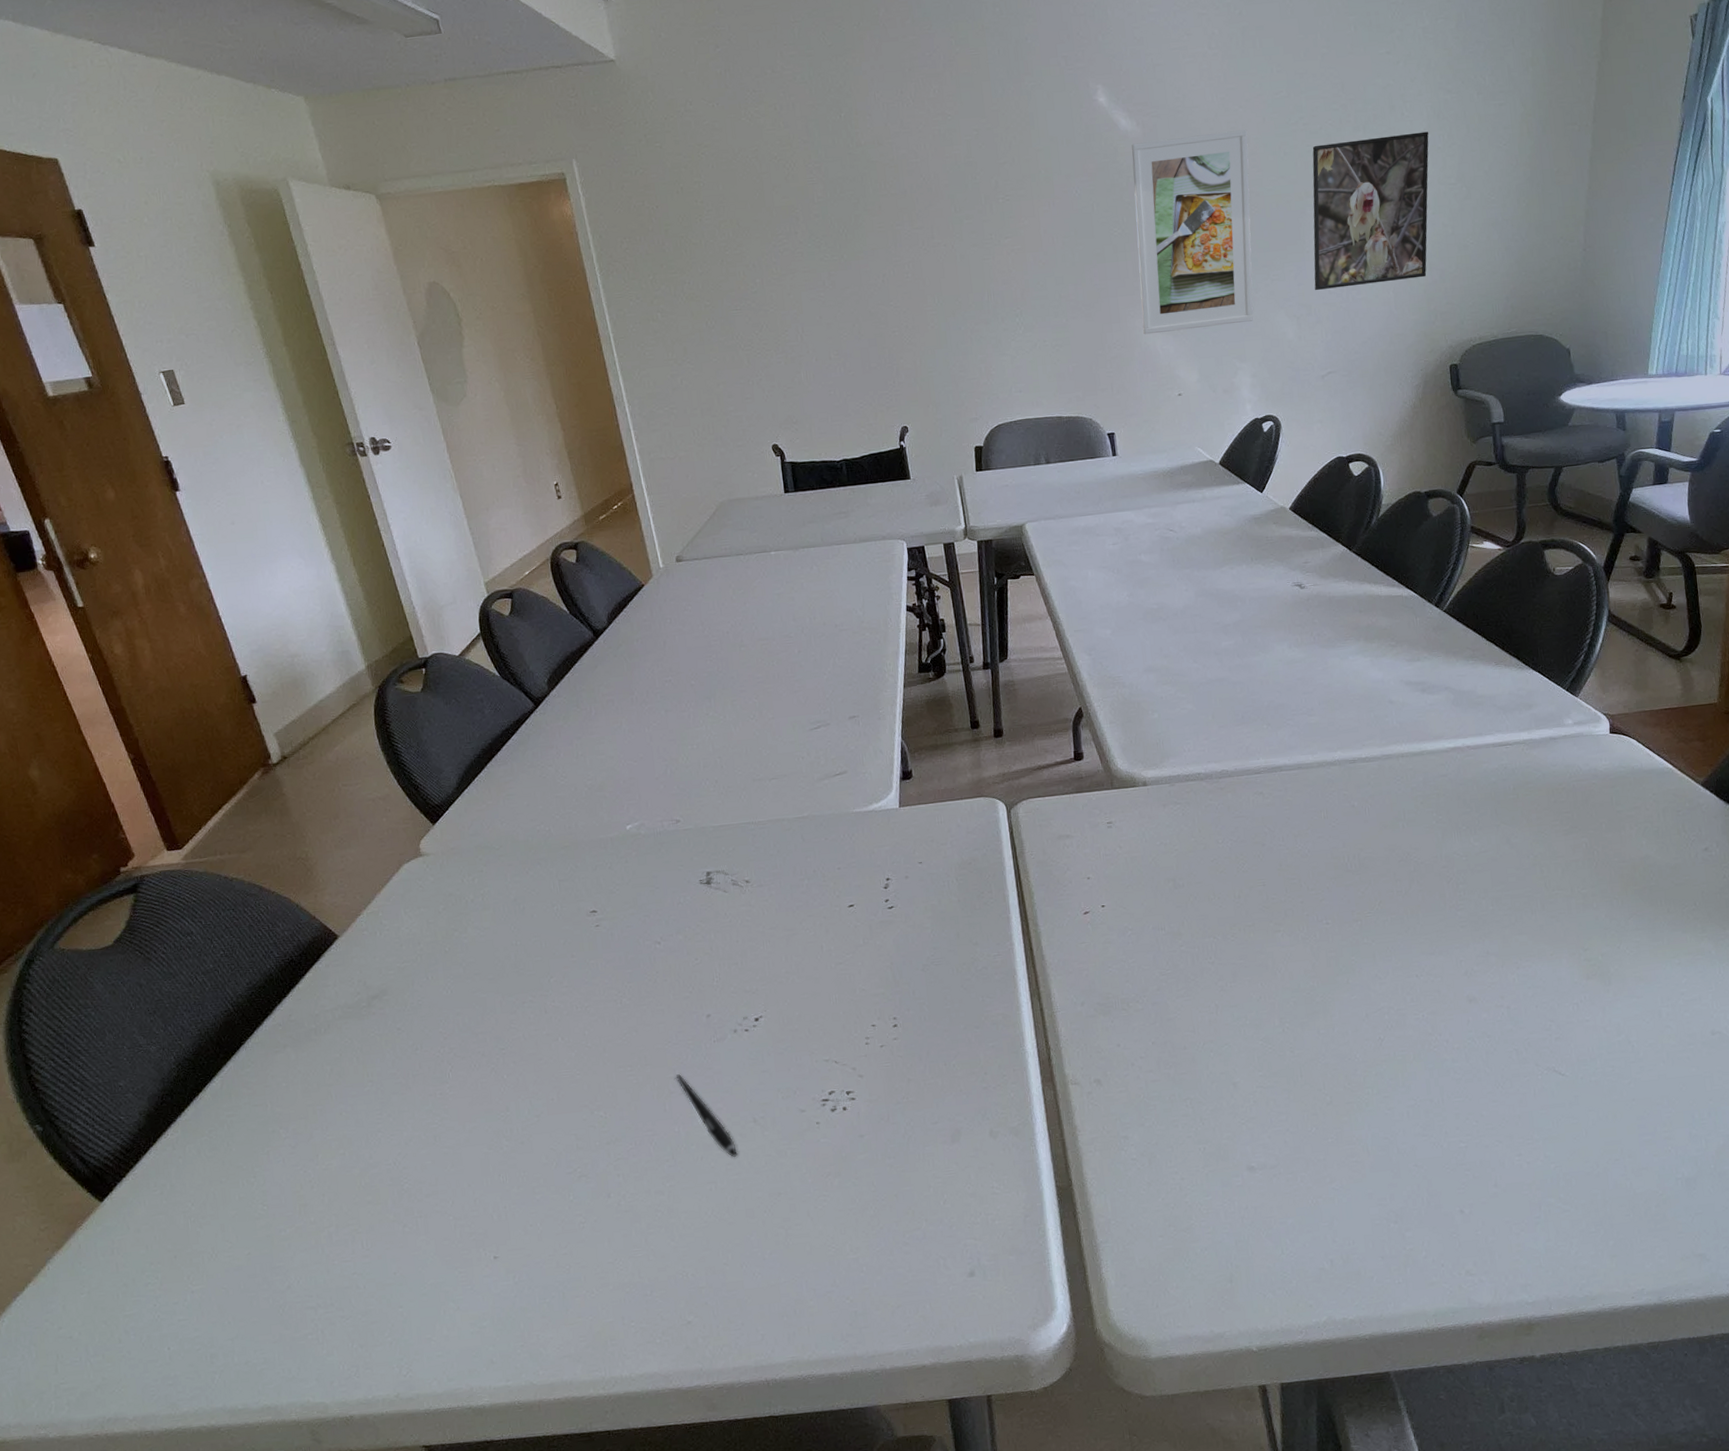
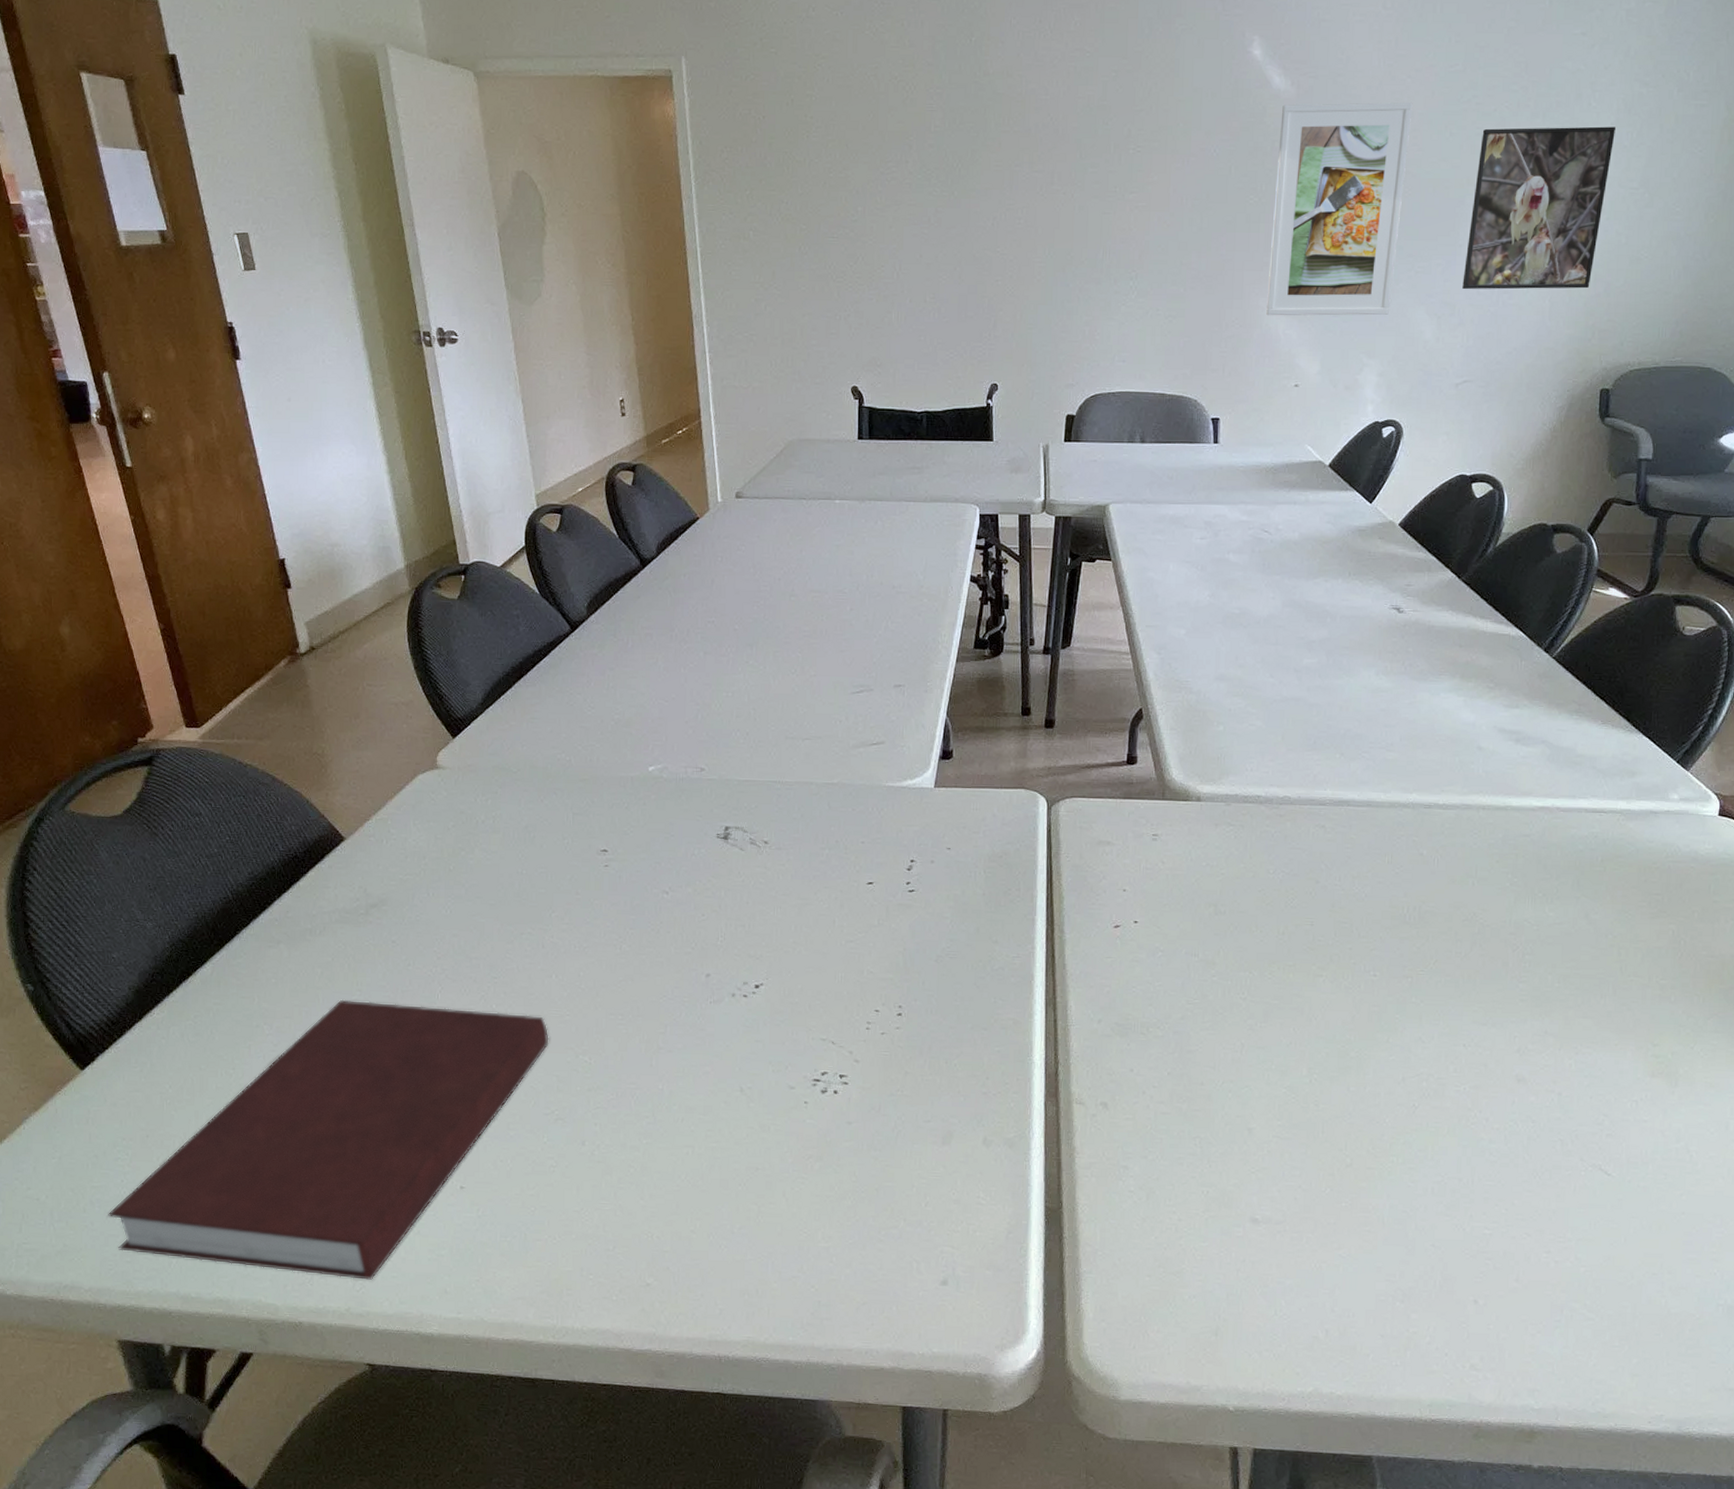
notebook: none [144,1080,563,1375] -> present [108,999,549,1281]
pen: present [676,1074,738,1158] -> none [666,1031,720,1125]

